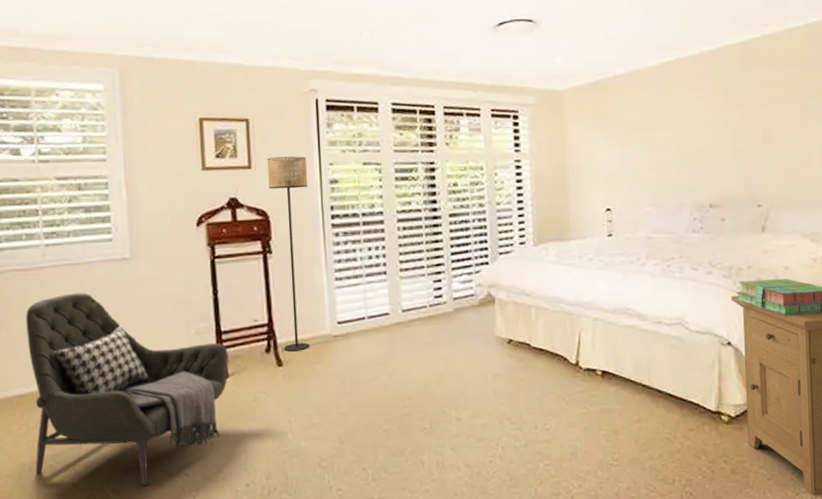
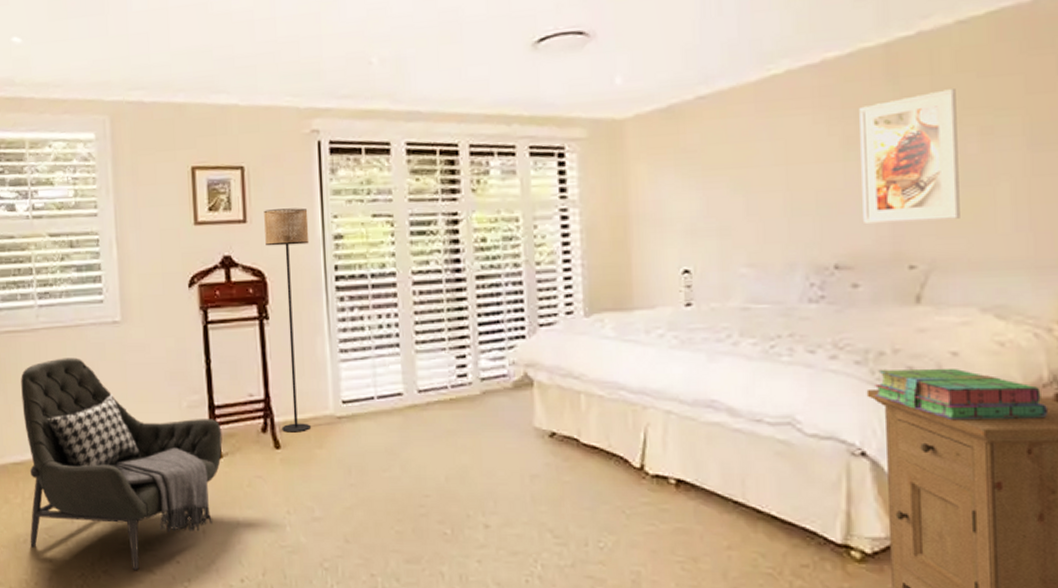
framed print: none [725,78,789,175] -> present [859,89,960,225]

